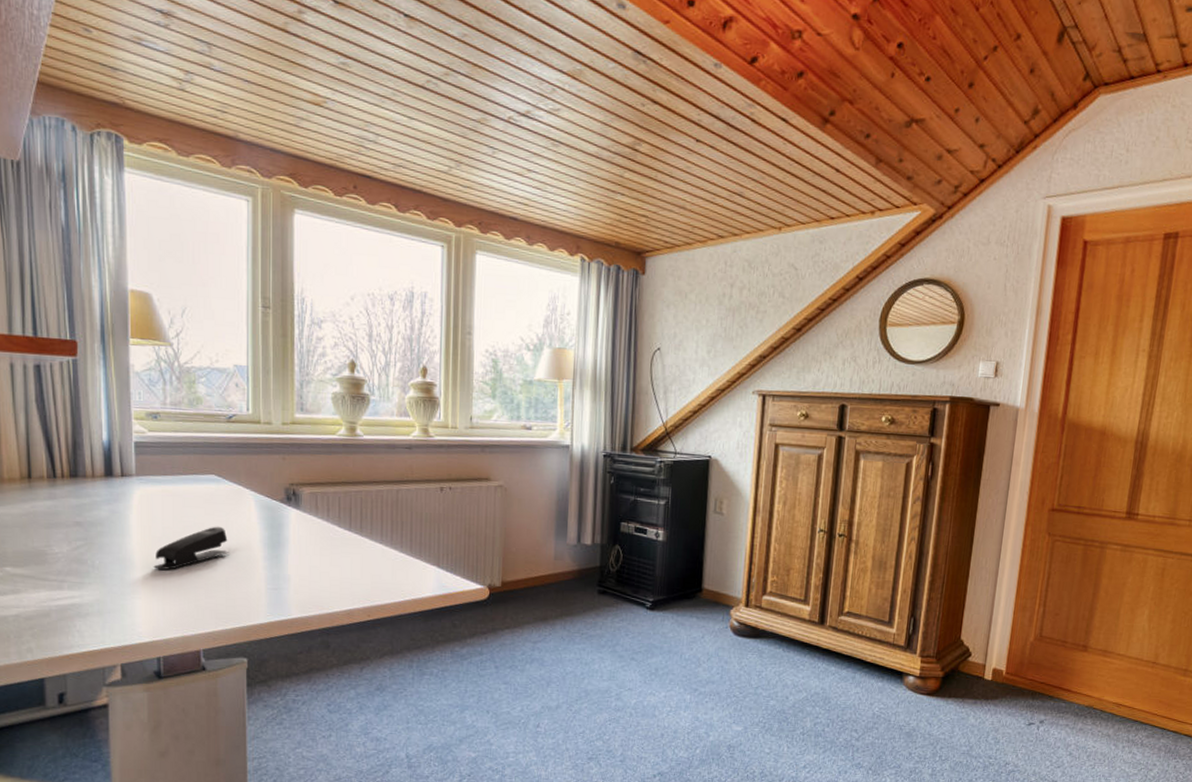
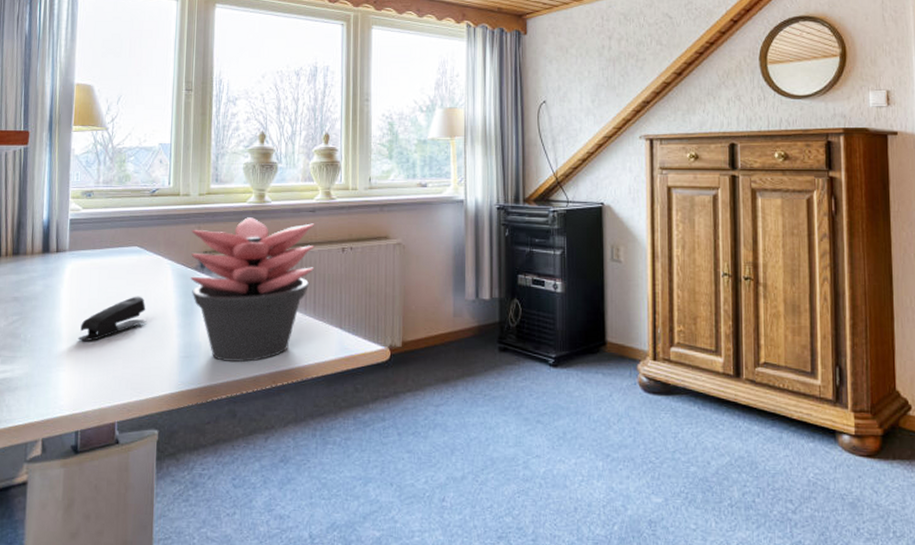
succulent plant: none [275,450,412,597] -> present [190,217,315,363]

